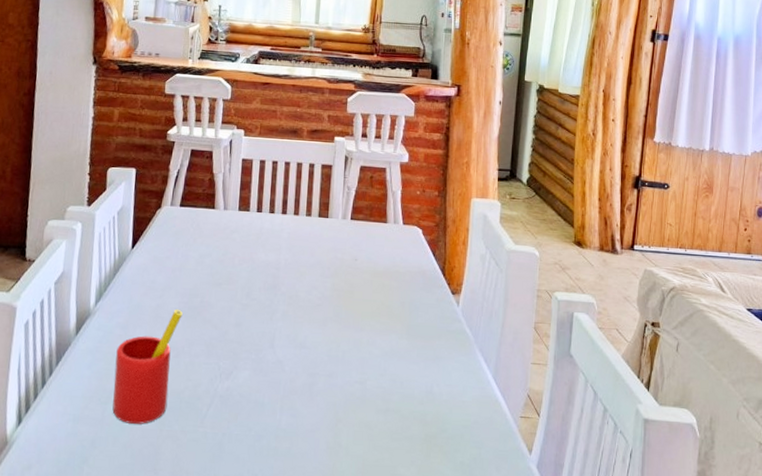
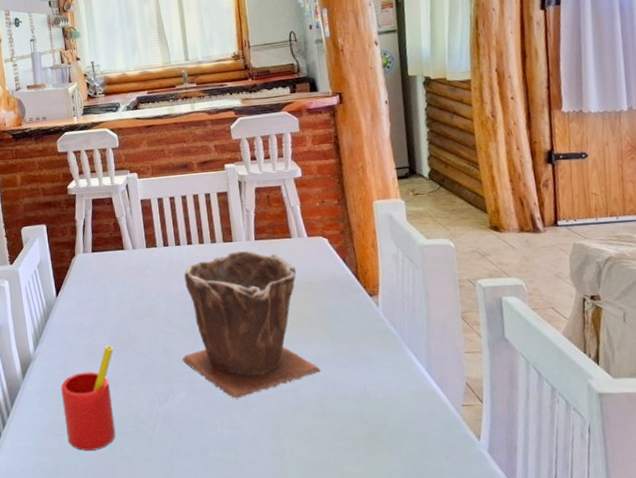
plant pot: none [254,228,392,385] -> present [182,250,321,399]

